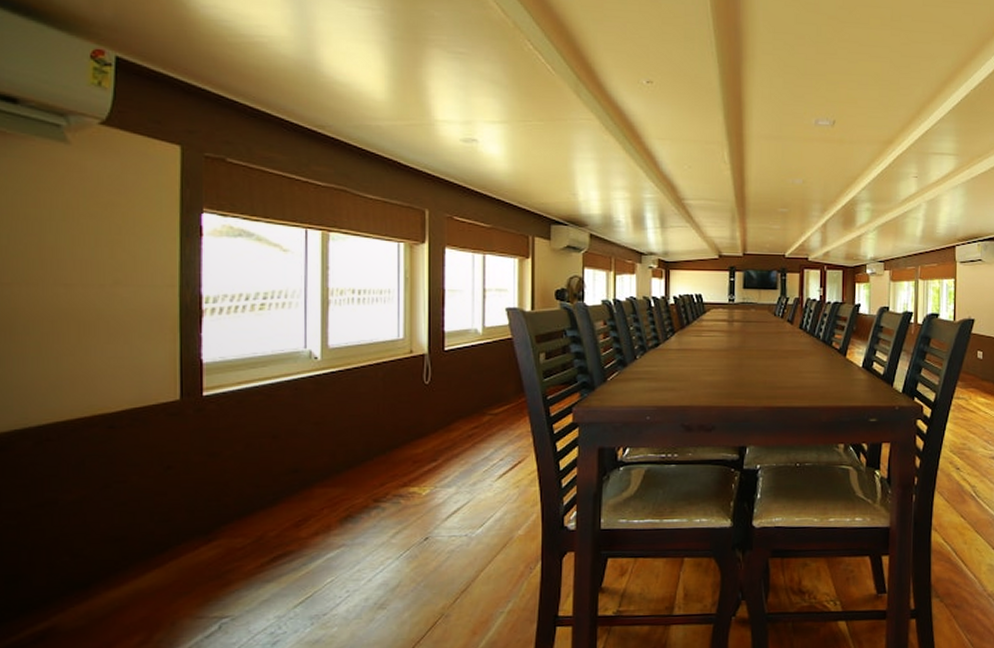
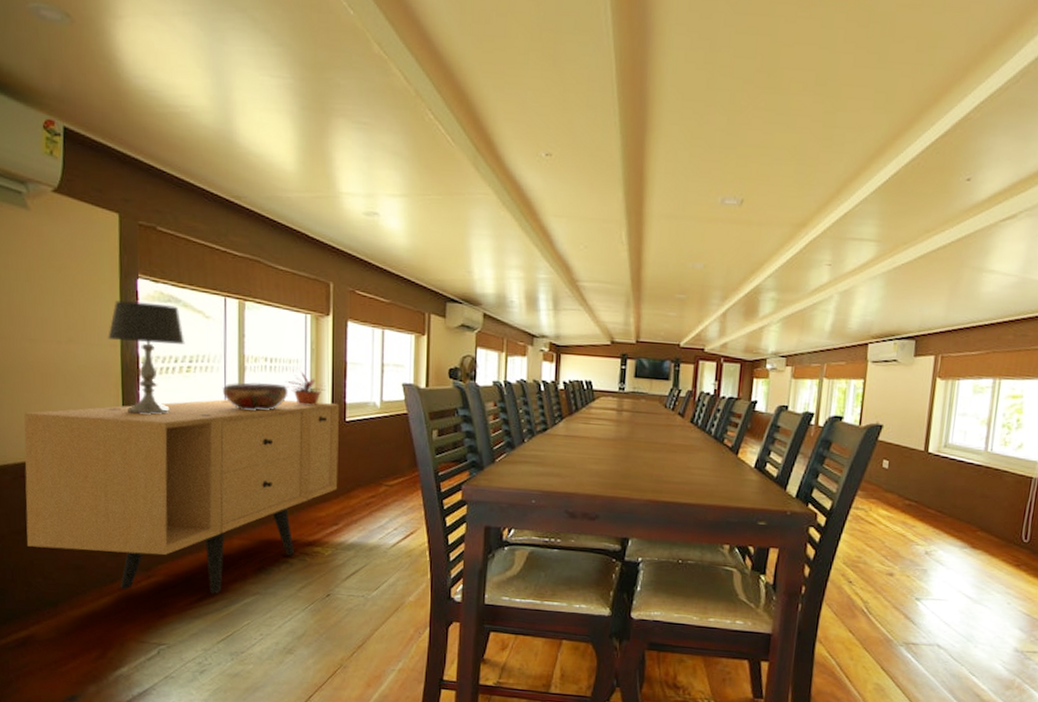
sideboard: none [51,333,437,558] -> present [24,399,339,594]
table lamp: none [164,237,259,360] -> present [108,300,186,415]
decorative bowl: none [301,315,379,346] -> present [222,382,288,411]
potted plant: none [376,302,421,337] -> present [286,371,325,406]

